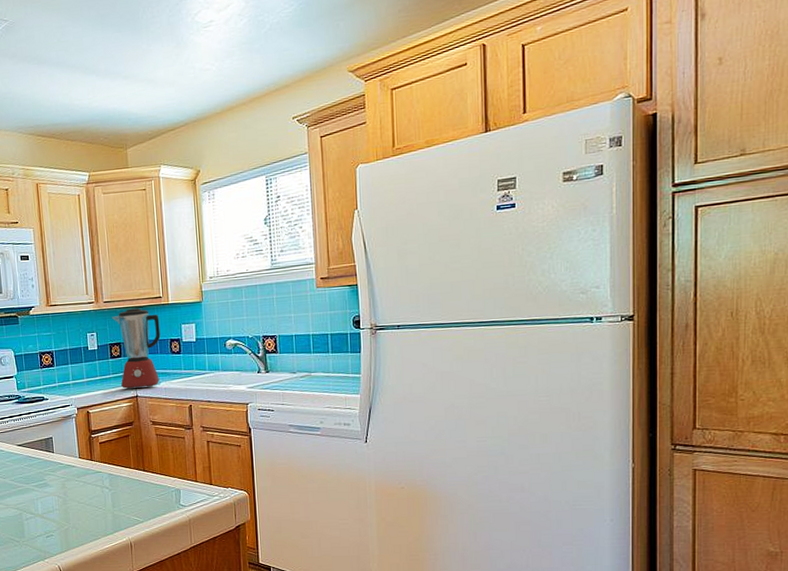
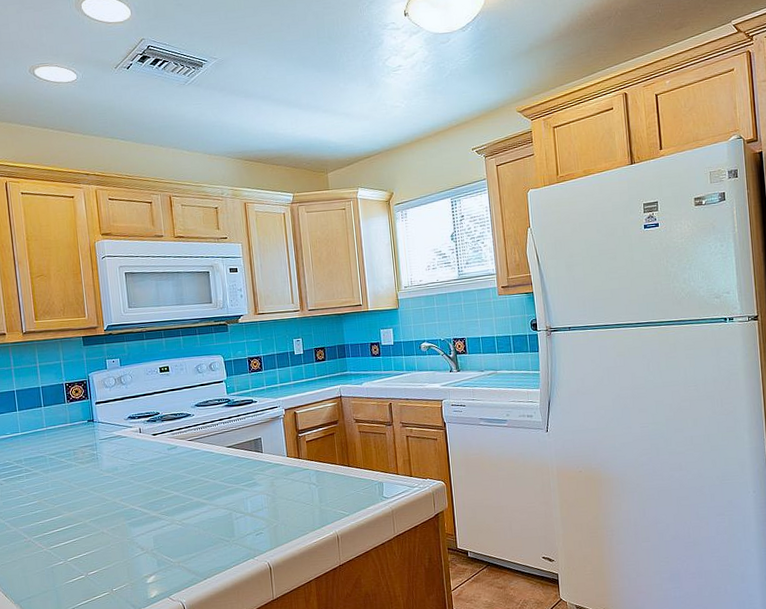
blender: present [111,308,161,390] -> none [316,315,362,391]

